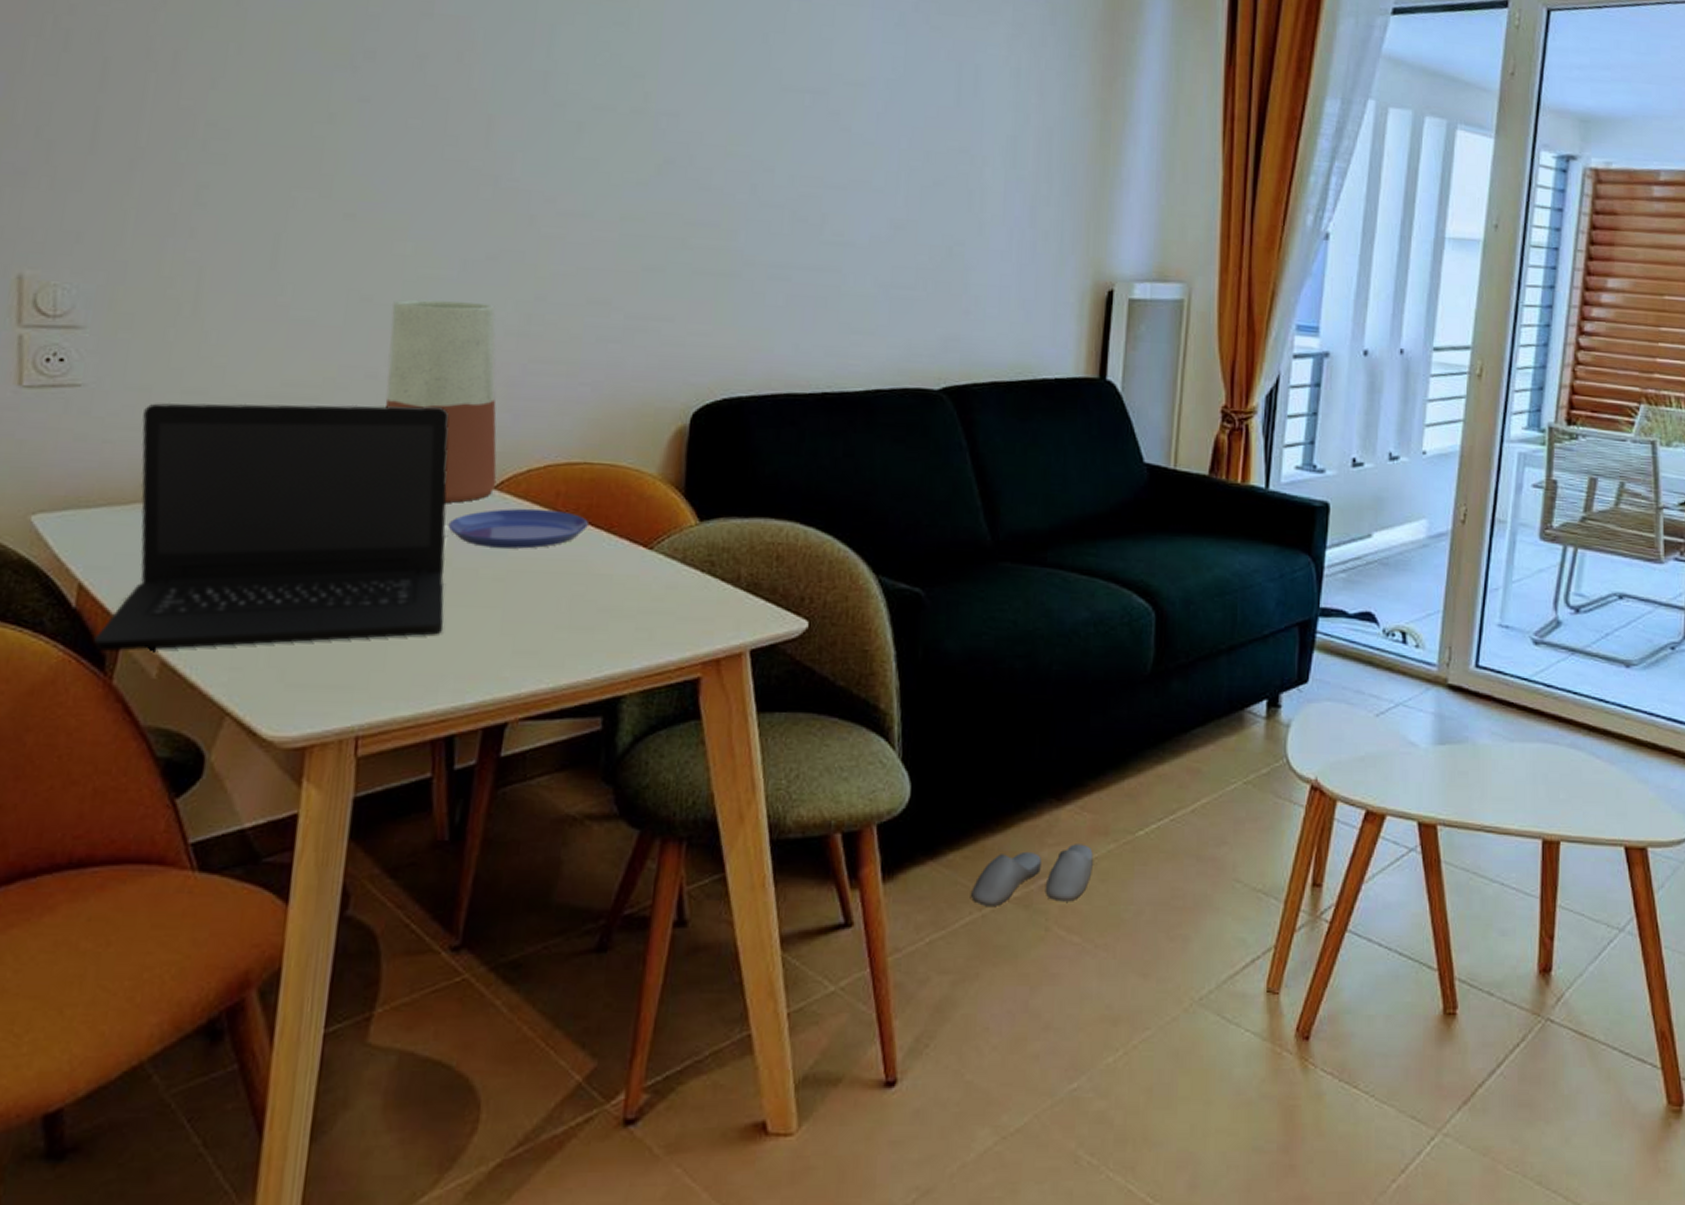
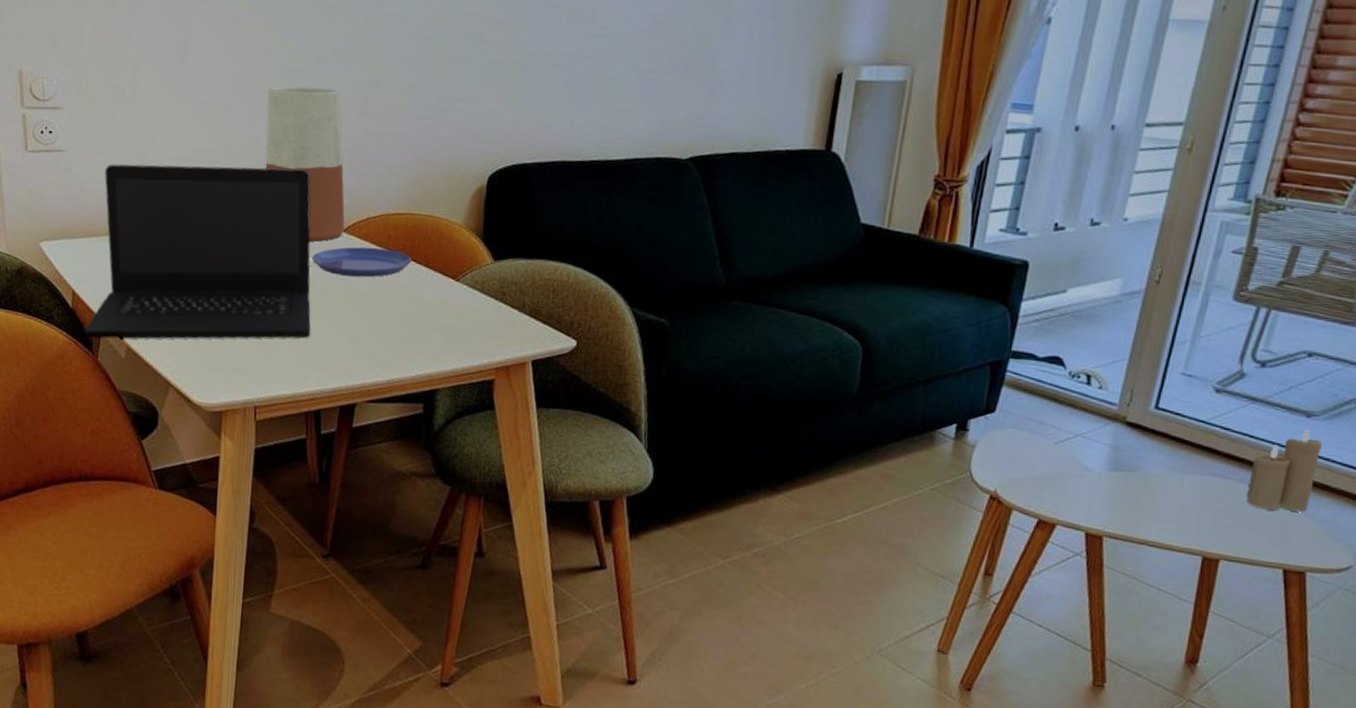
slippers: present [971,844,1093,906] -> none [698,524,798,568]
candle: none [1577,681,1645,778] -> present [1246,429,1323,512]

